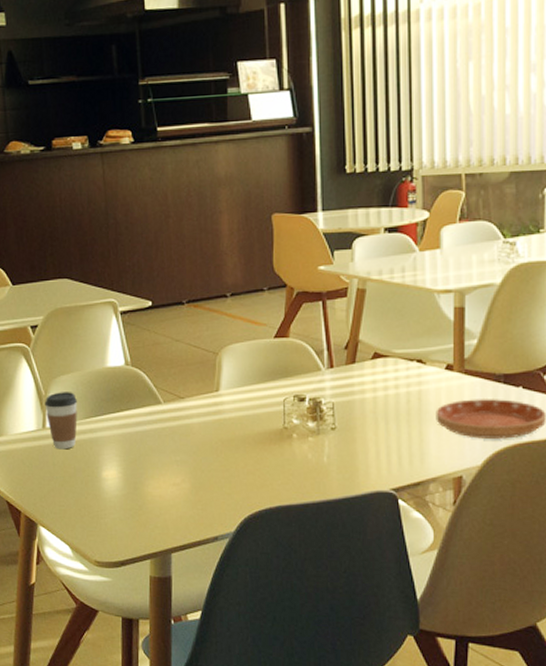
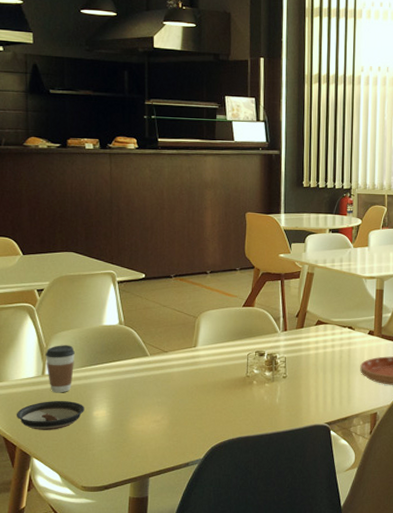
saucer: none [18,458,92,494] -> present [16,400,84,430]

